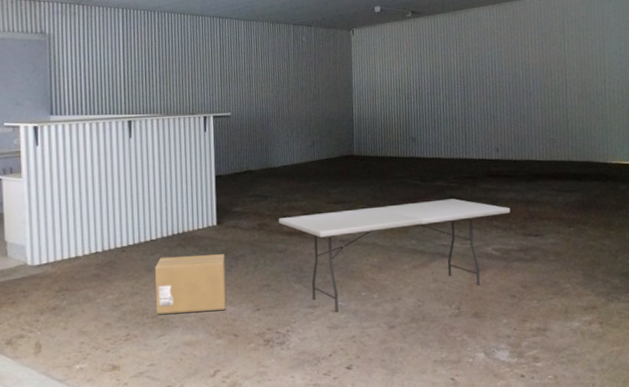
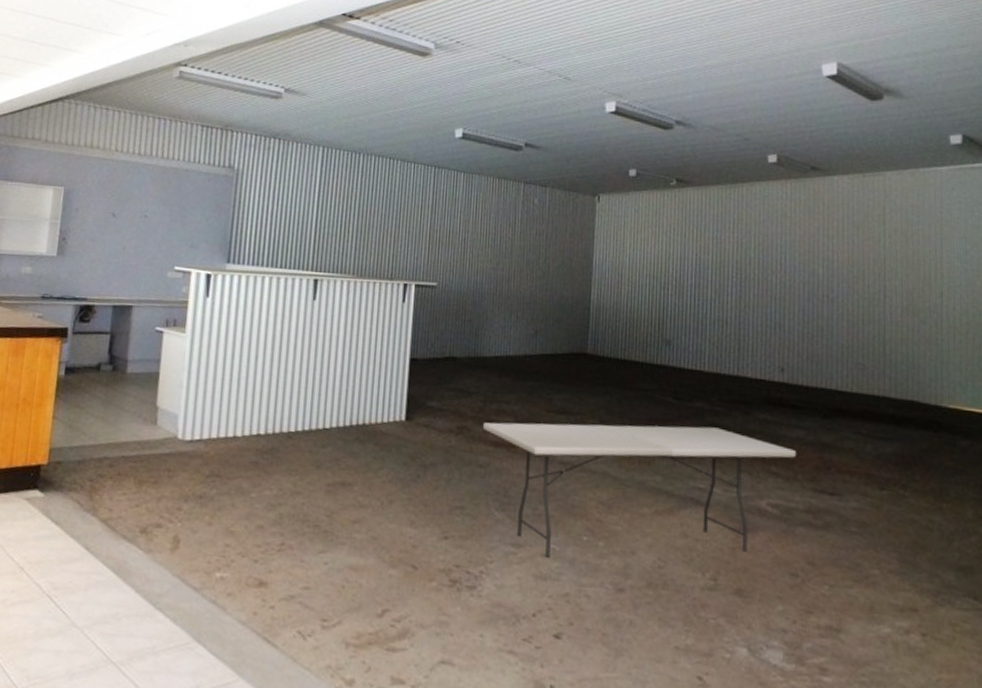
box: present [155,254,227,314] -> none [320,451,411,531]

